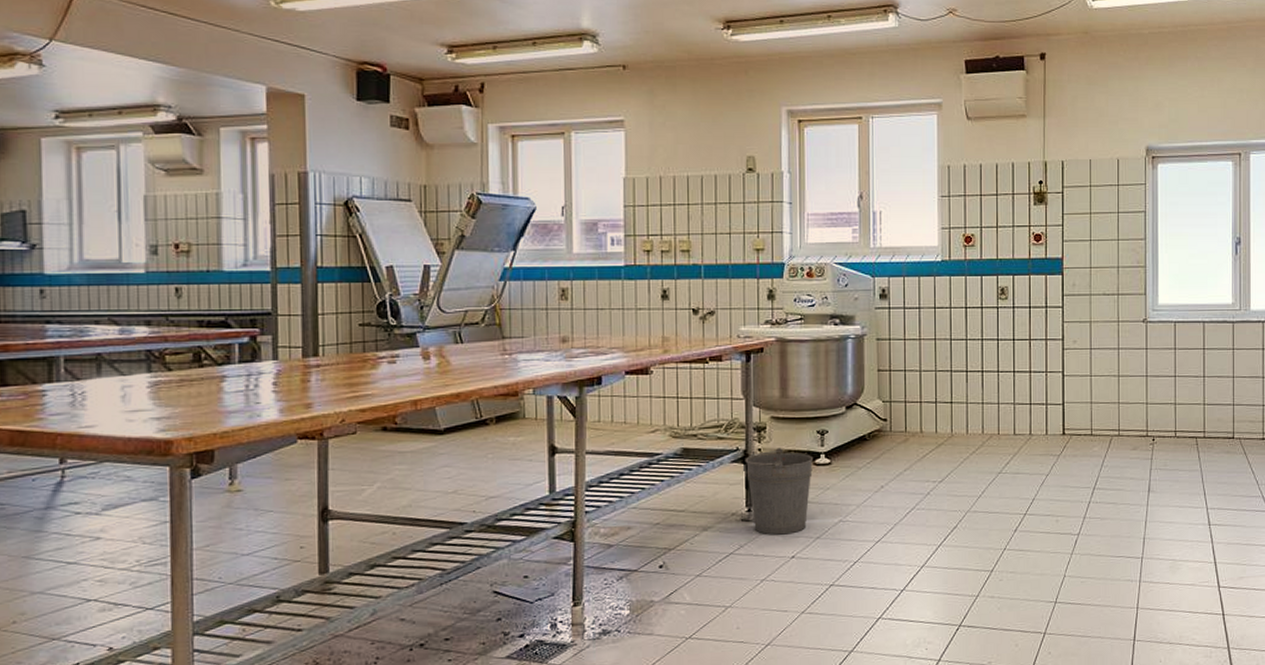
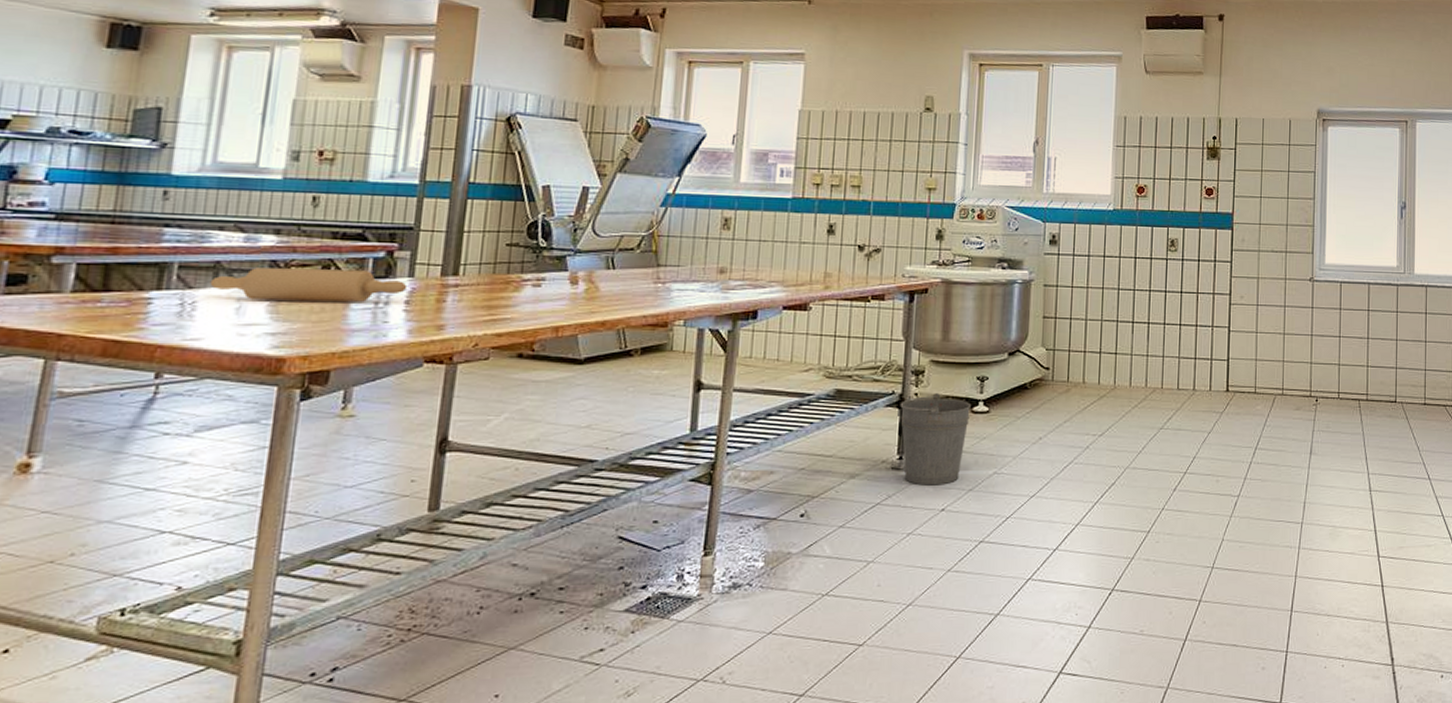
rolling pin: none [94,355,273,388] -> present [210,267,408,302]

